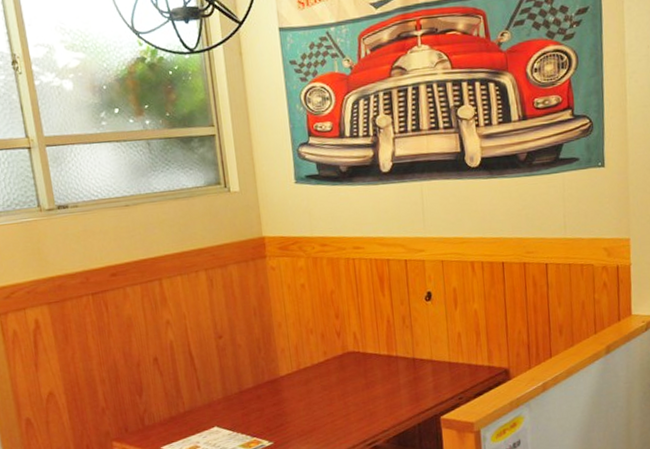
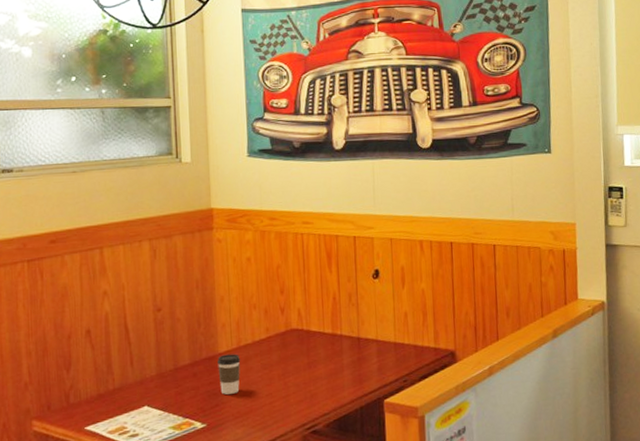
coffee cup: none [279,376,302,415] -> present [217,353,241,395]

